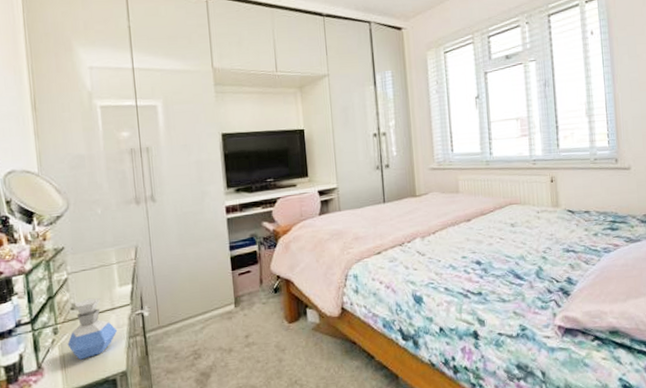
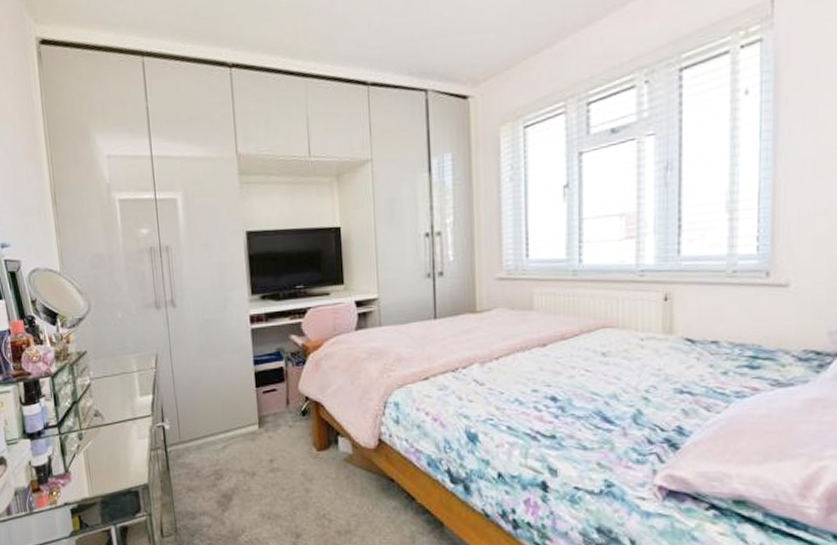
perfume bottle: present [67,297,118,360] -> none [91,405,139,468]

